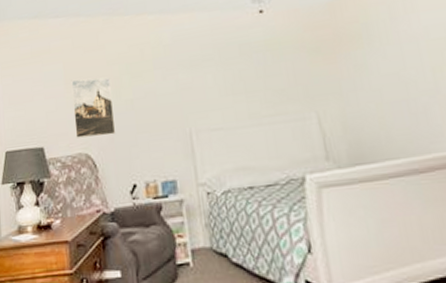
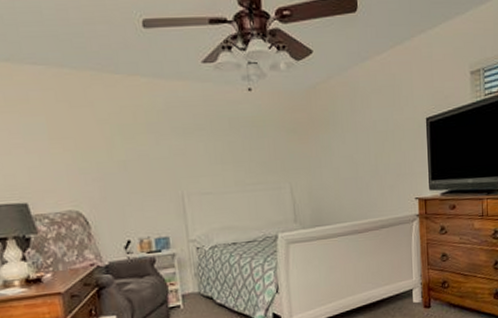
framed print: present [71,77,116,138] -> none [56,135,109,196]

